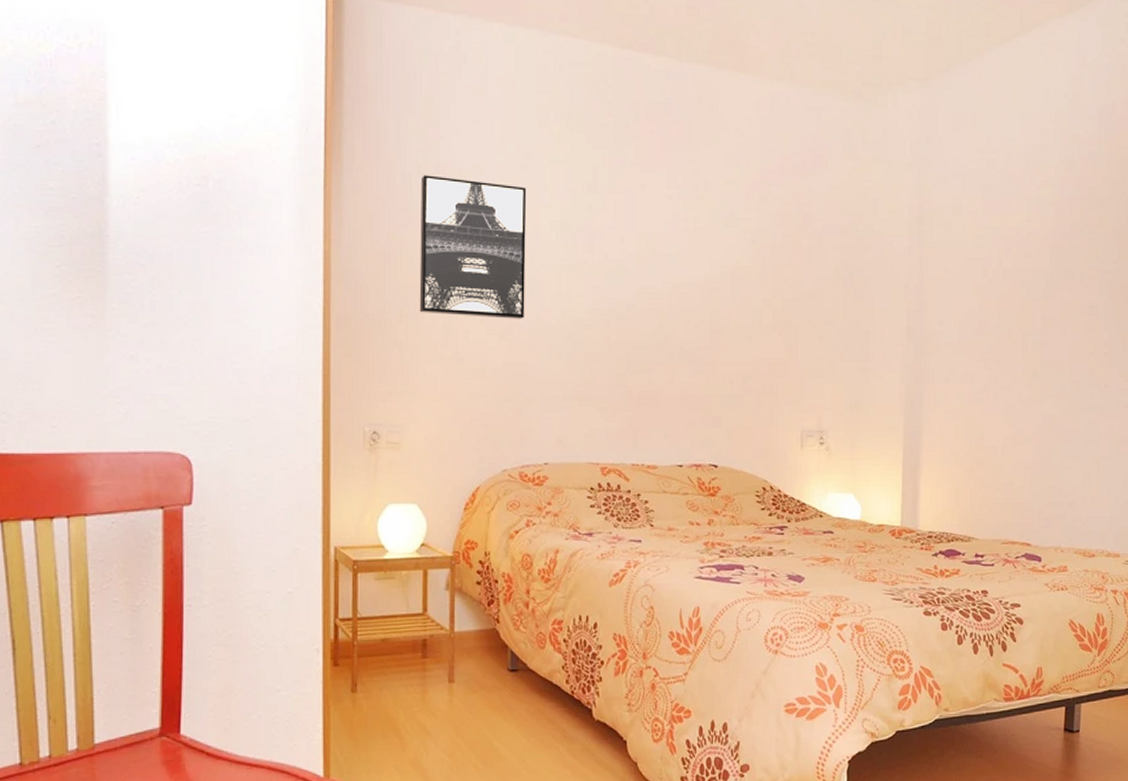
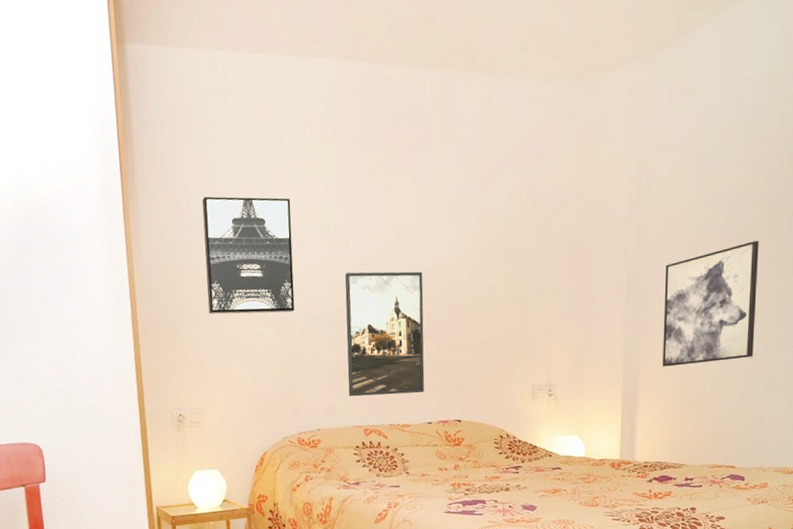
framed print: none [584,279,678,429] -> present [345,271,425,397]
wall art: none [947,288,1050,421] -> present [662,241,759,367]

